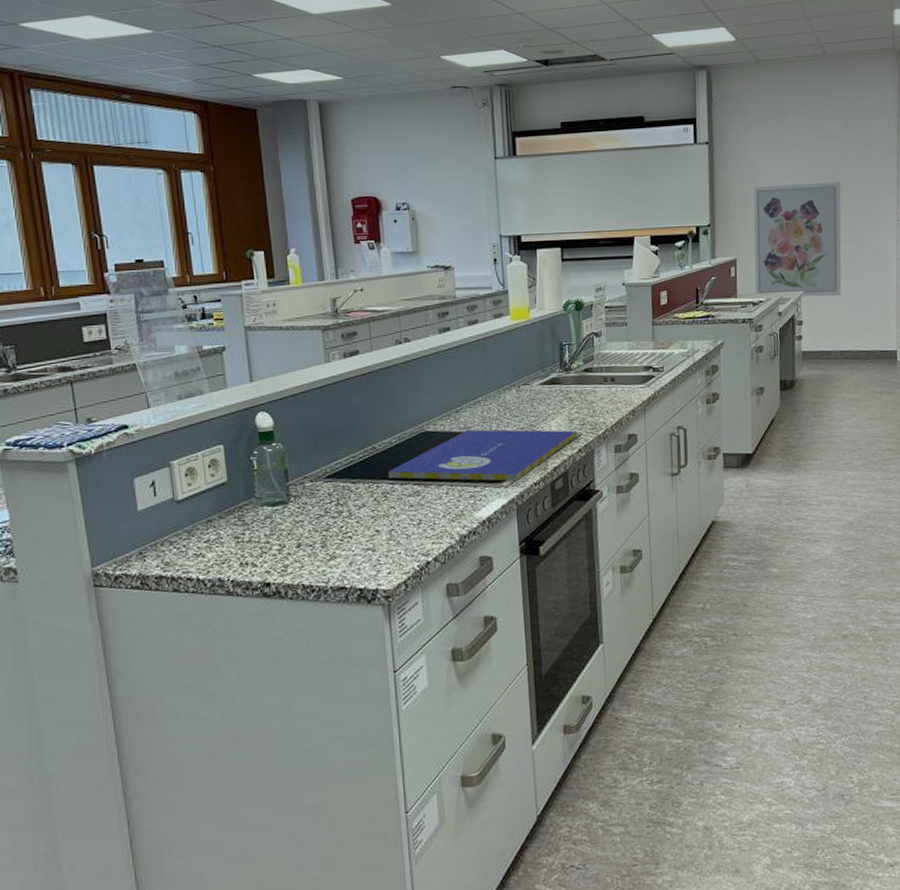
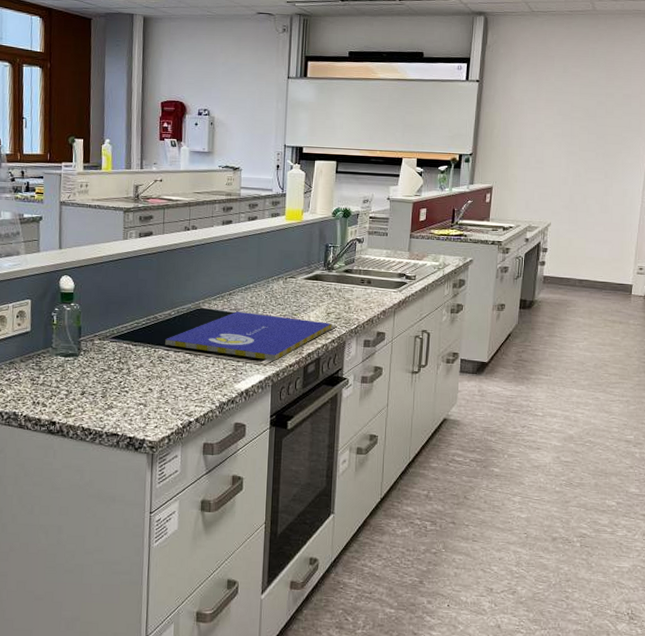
wall art: present [753,182,842,297] -> none [506,123,596,229]

